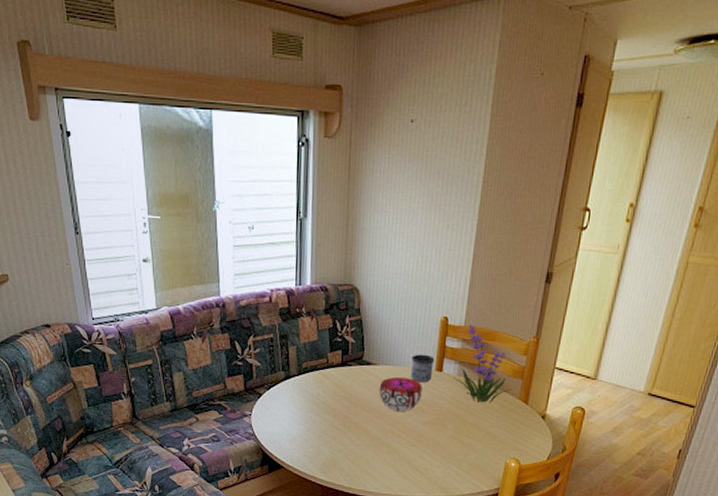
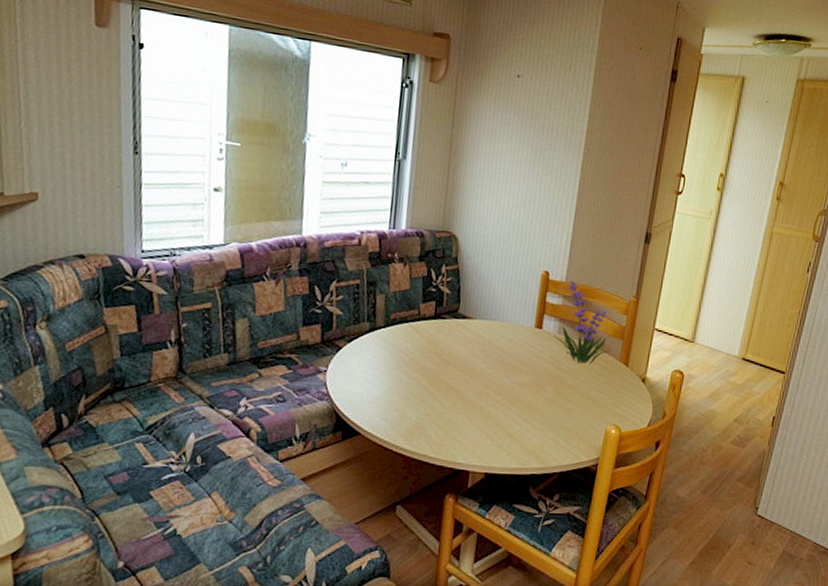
decorative bowl: present [379,377,422,411] -> none [474,333,521,371]
mug: present [411,354,435,383] -> none [509,309,535,340]

